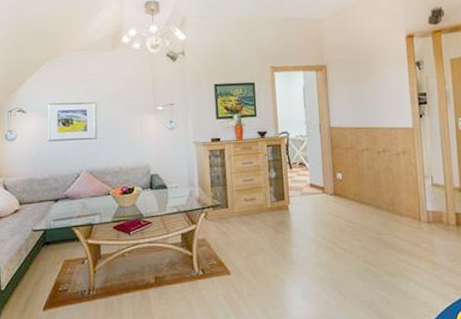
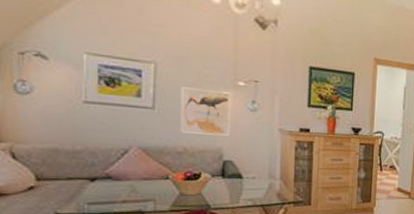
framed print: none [115,117,154,155] -> present [180,87,230,136]

